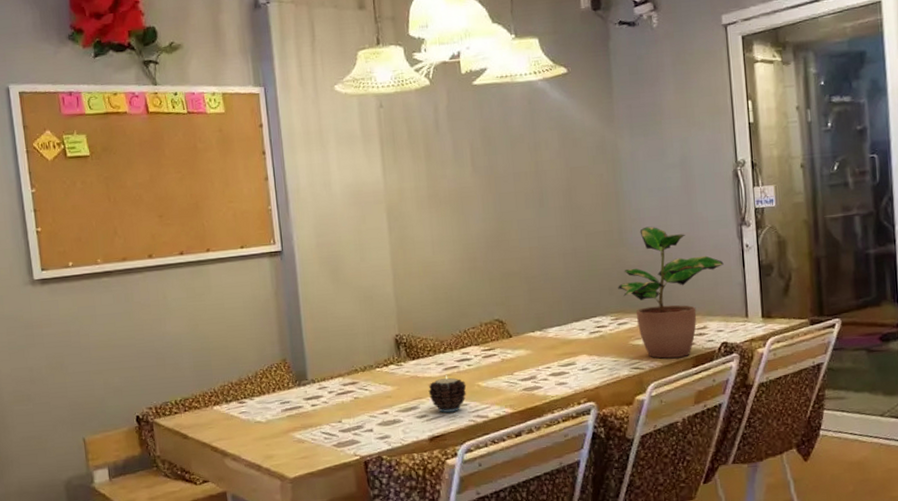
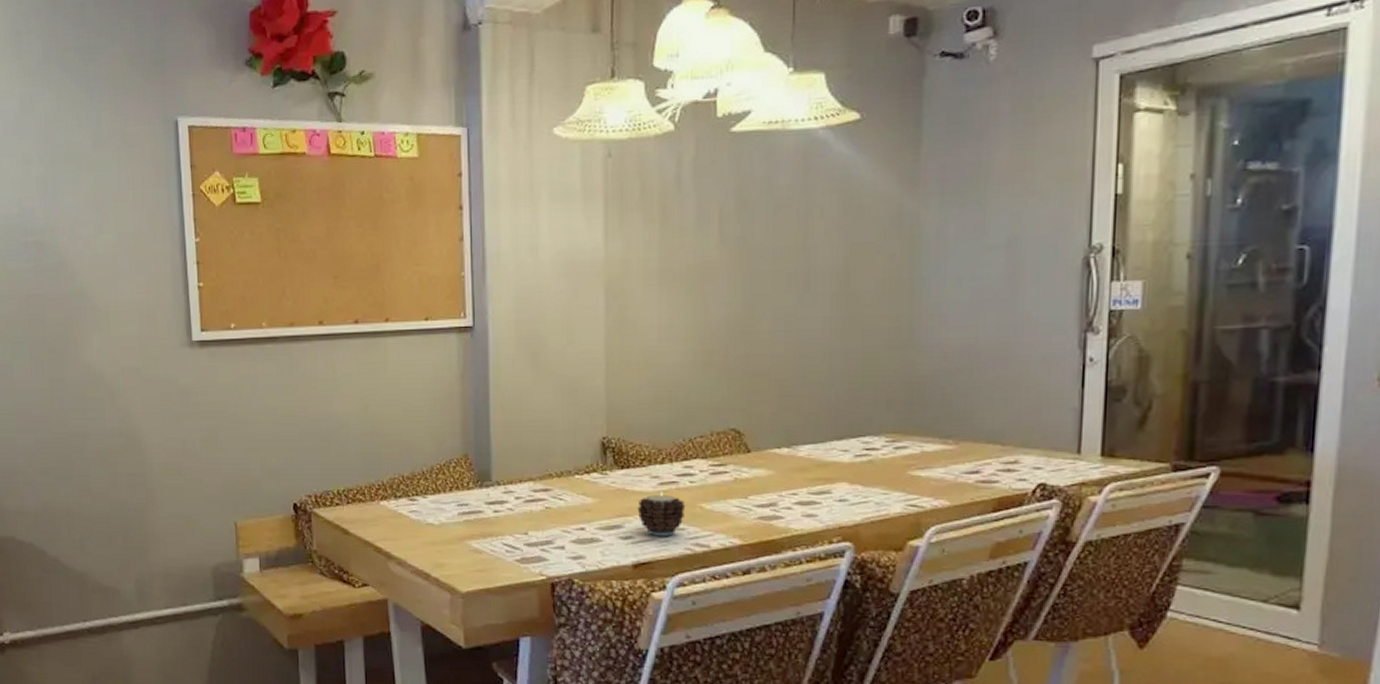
potted plant: present [618,226,724,359] -> none [900,325,1054,497]

